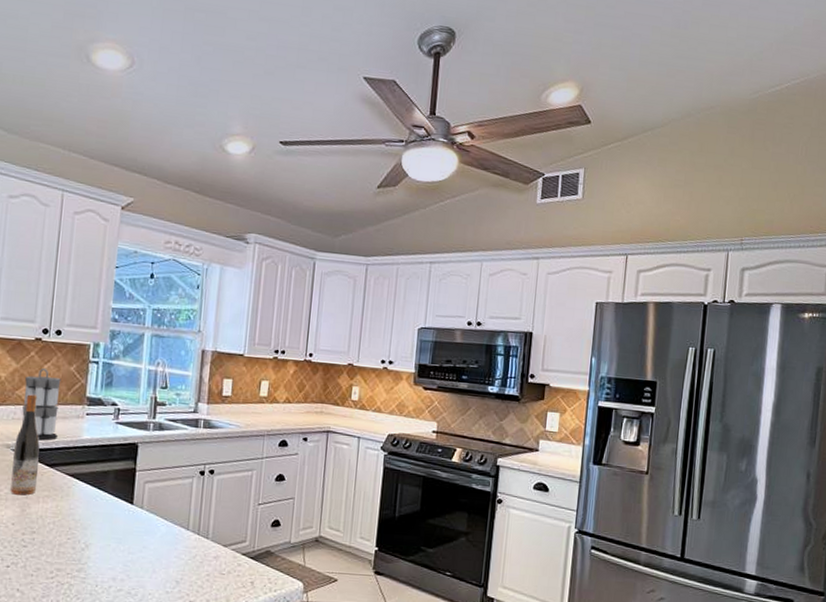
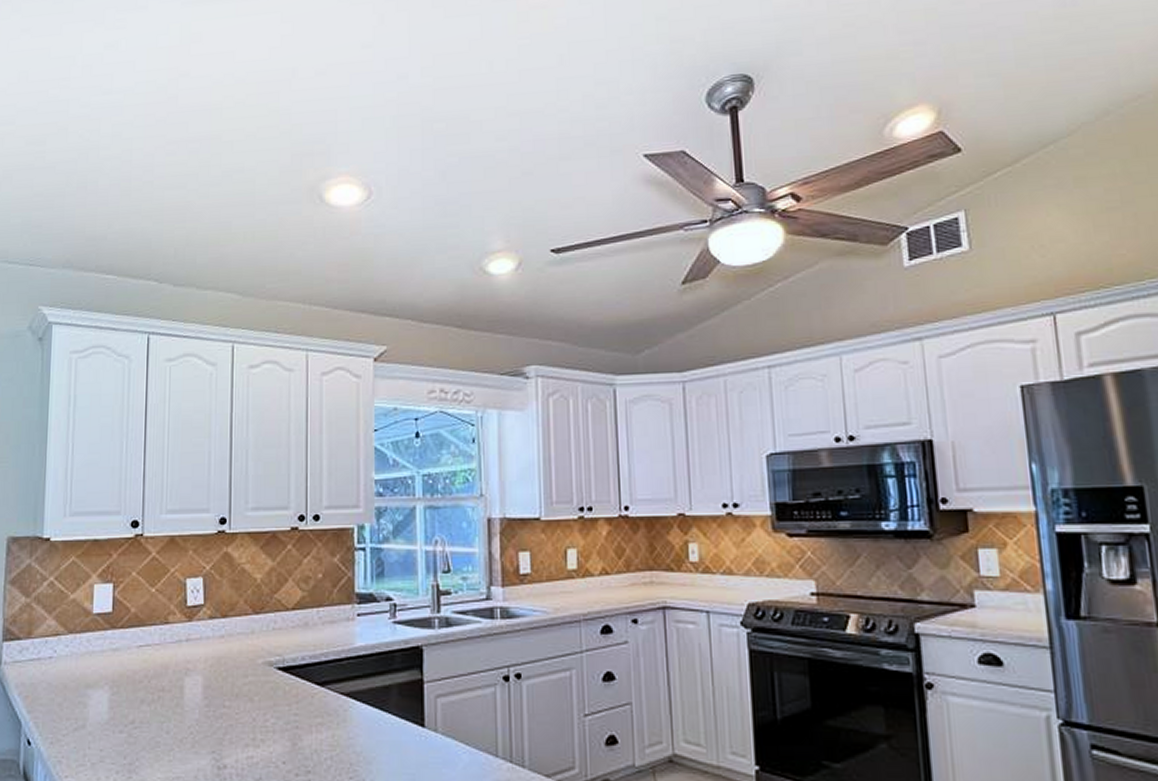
wine bottle: present [9,393,40,496] -> none [276,595,308,725]
spice rack: present [21,368,61,441] -> none [283,564,326,653]

